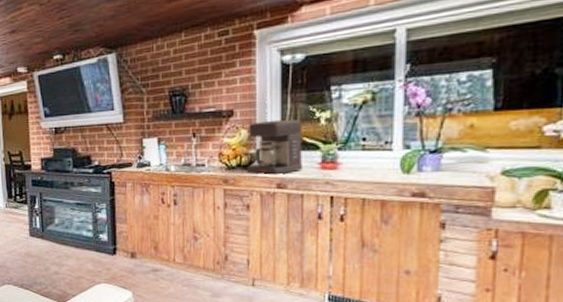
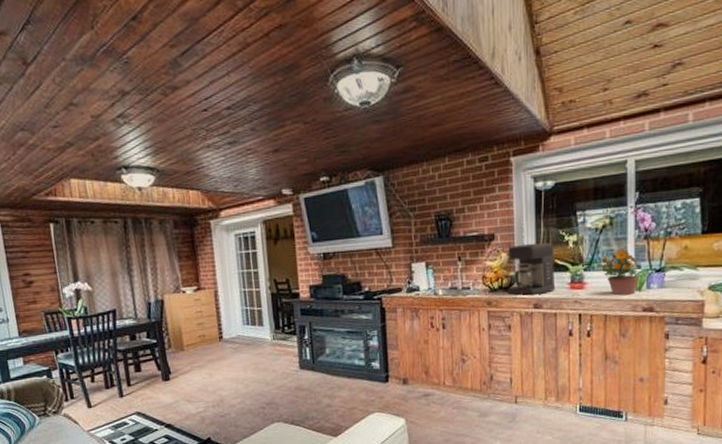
flowerpot: none [359,126,407,178] -> present [601,248,639,296]

